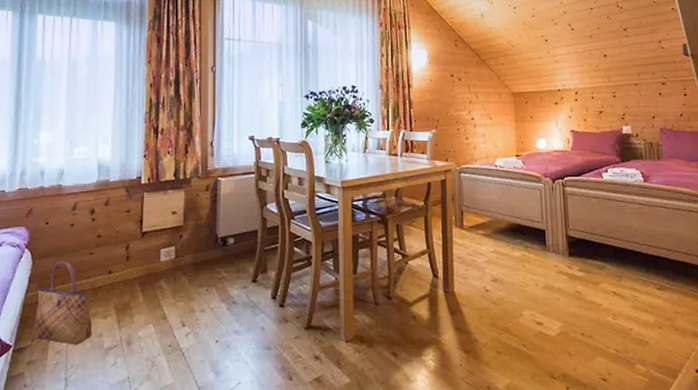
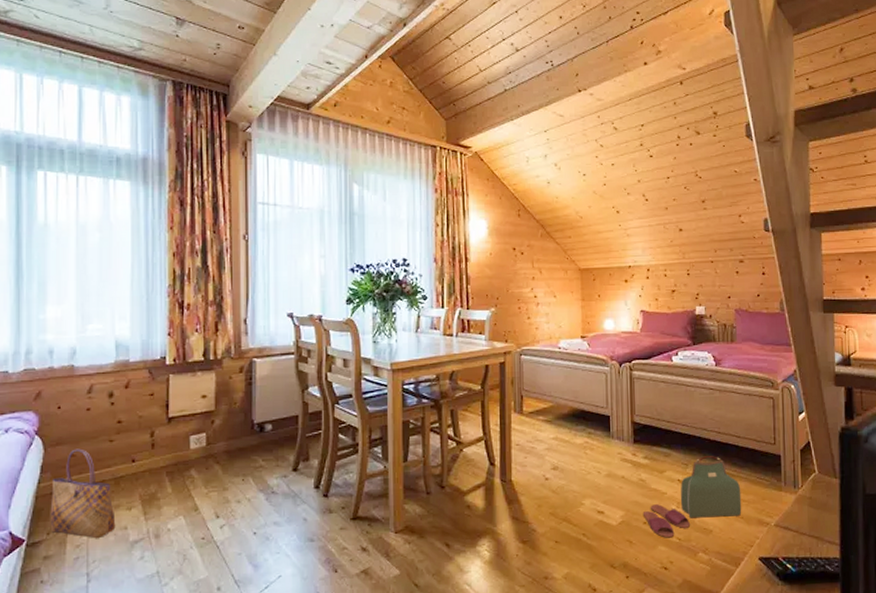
slippers: none [580,316,626,350] -> present [642,504,690,538]
handbag: none [615,269,677,330] -> present [680,456,742,518]

